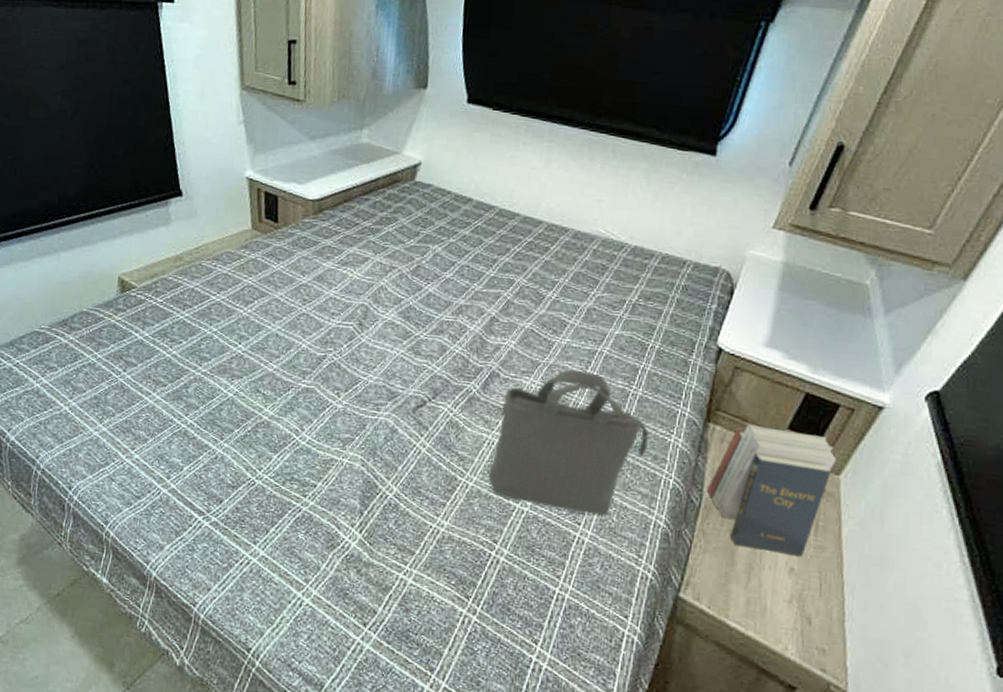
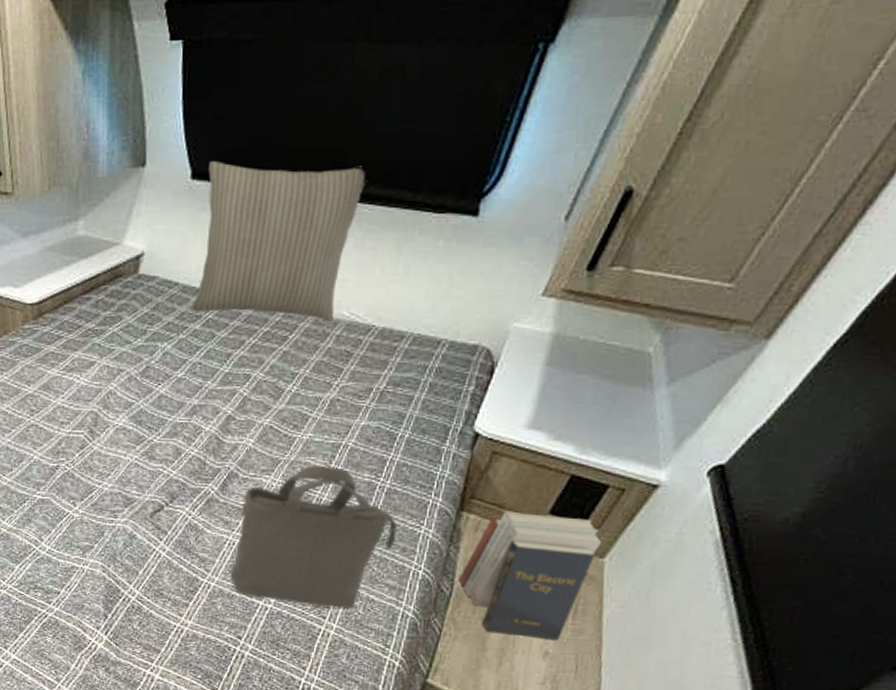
pillow: none [462,89,621,237] -> present [191,160,367,321]

